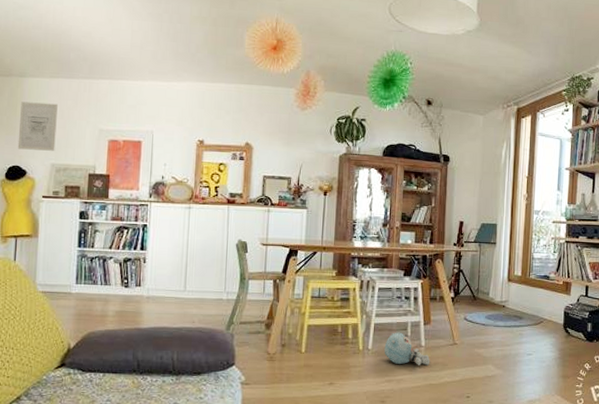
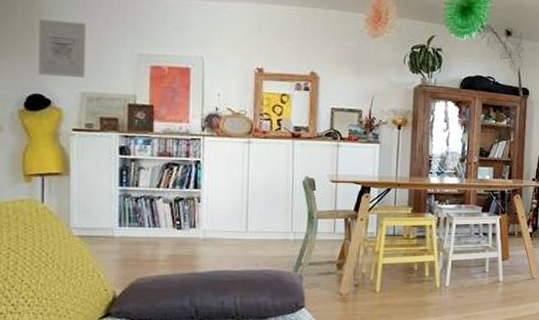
plush toy: present [384,332,431,366] -> none [462,268,508,301]

